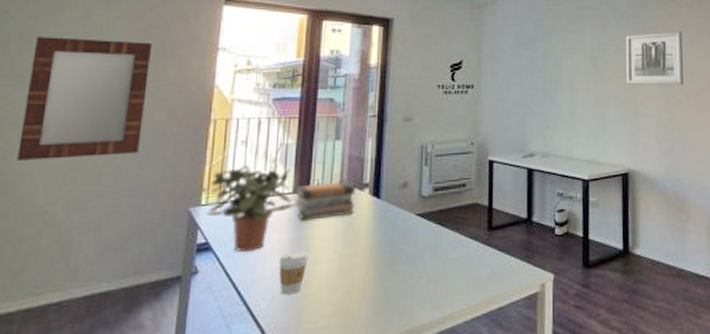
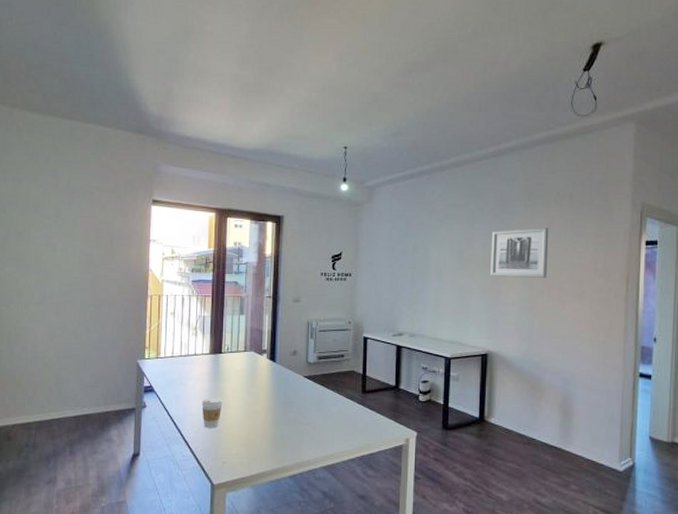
home mirror: present [17,37,153,160] -> none [23,230,104,320]
potted plant: present [206,164,298,252] -> none [149,330,214,395]
book stack: present [294,180,355,221] -> none [211,346,256,375]

